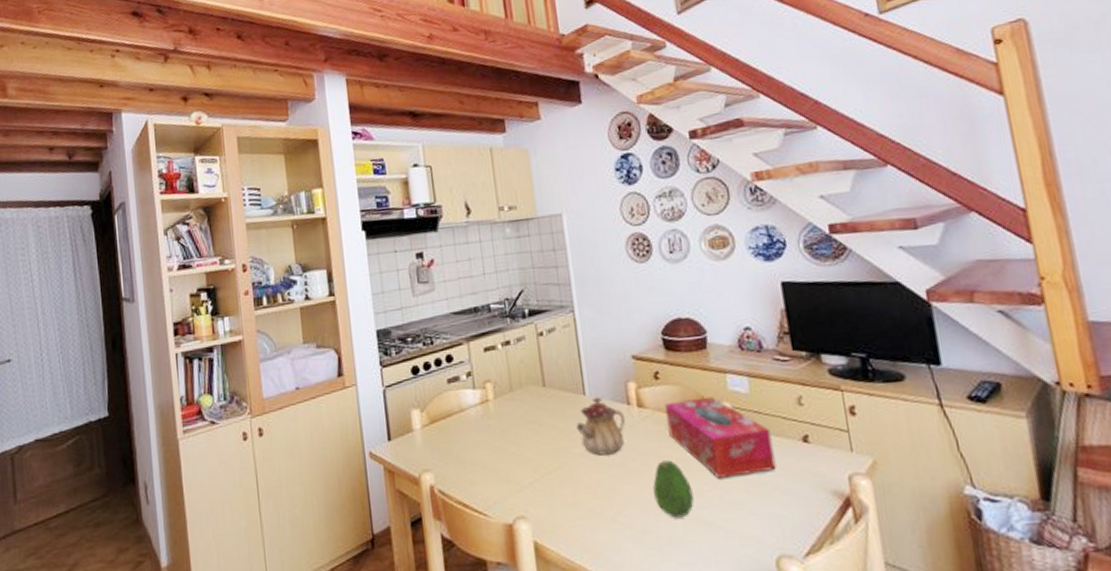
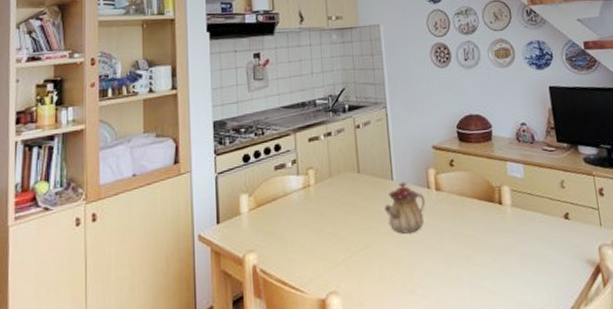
fruit: present [653,460,694,518] -> none [446,236,479,288]
tissue box: present [665,396,776,478] -> none [458,181,544,251]

